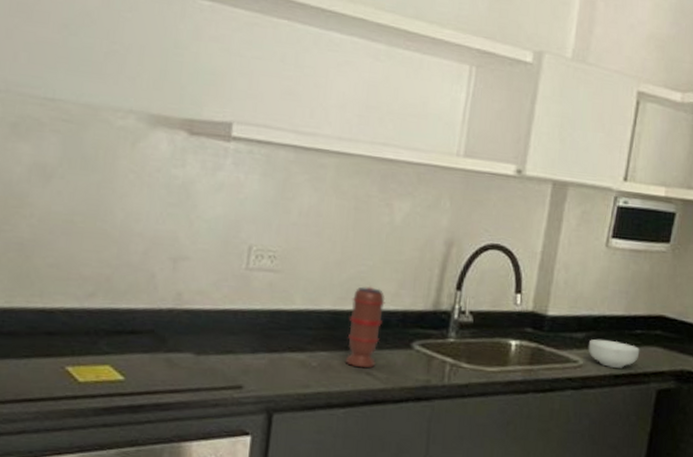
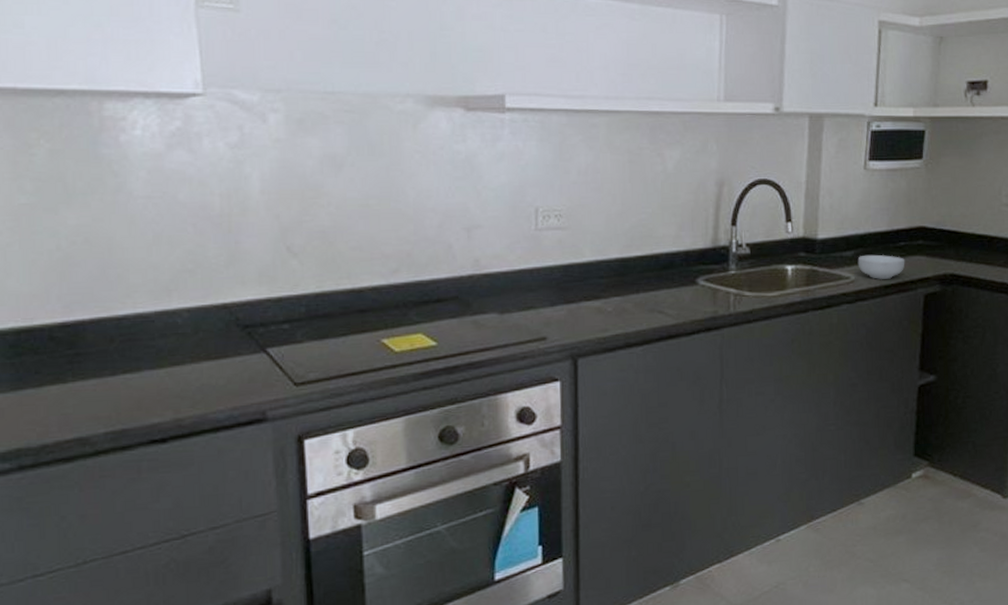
spice grinder: present [345,286,386,368] -> none [636,231,668,308]

